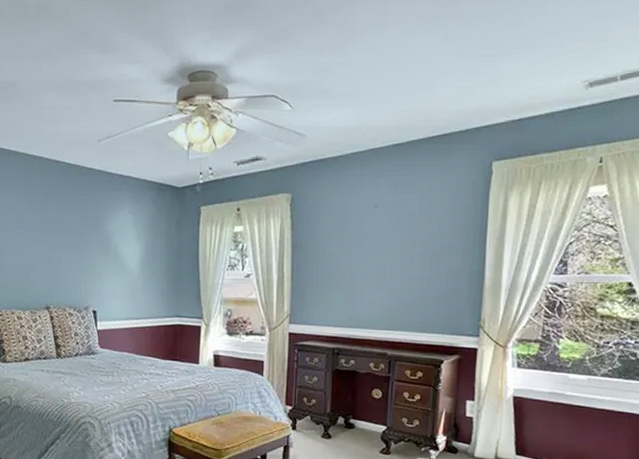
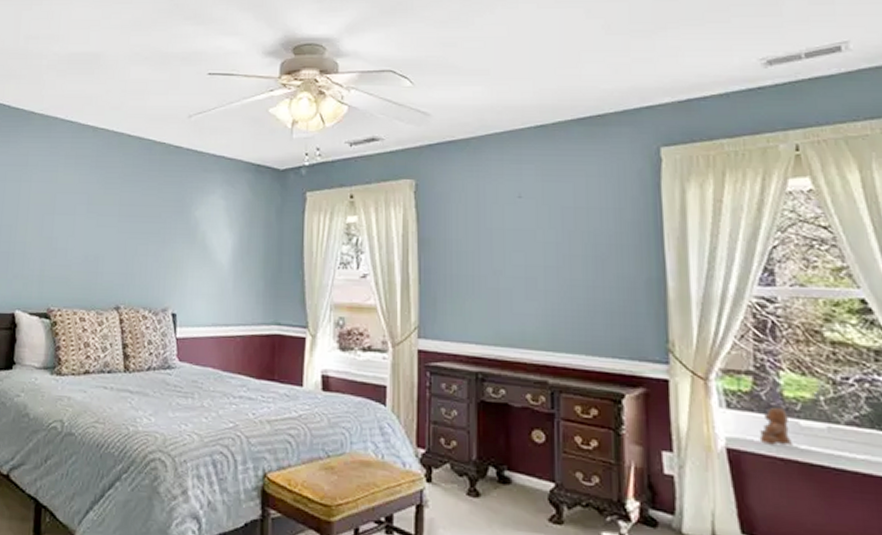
teddy bear: none [538,365,562,394] -> present [759,407,794,446]

